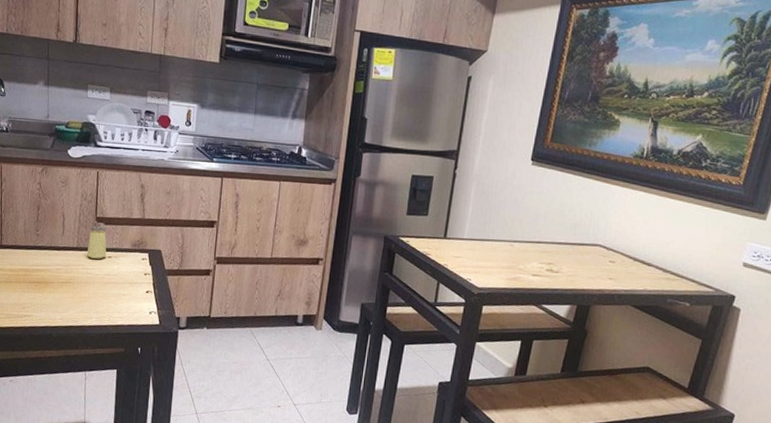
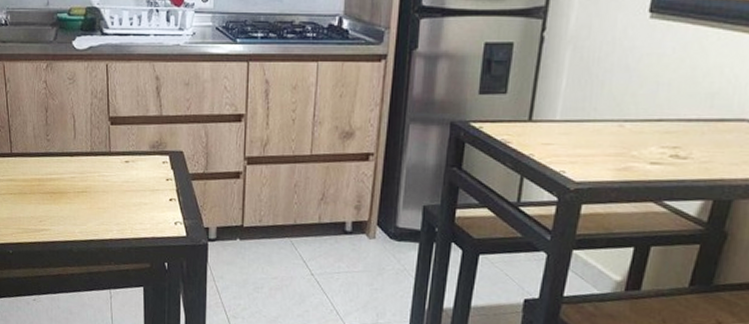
saltshaker: present [87,222,107,259] -> none [102,123,123,164]

